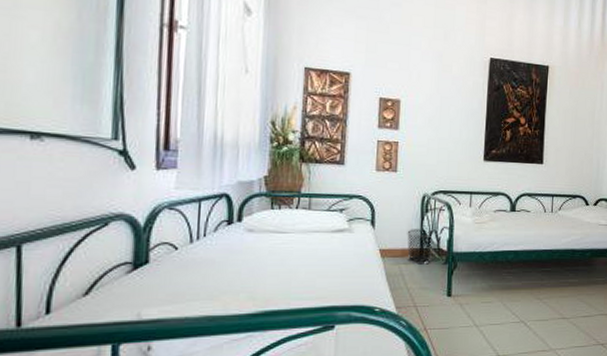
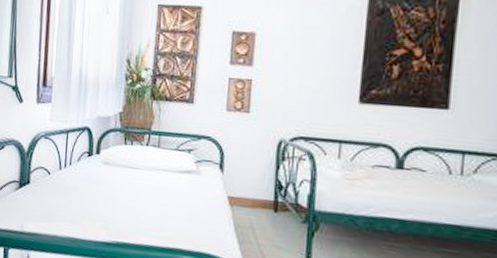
waste bin: present [407,229,432,265] -> none [258,177,288,220]

